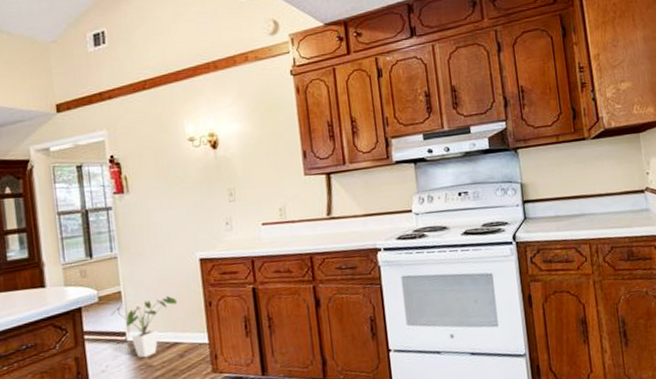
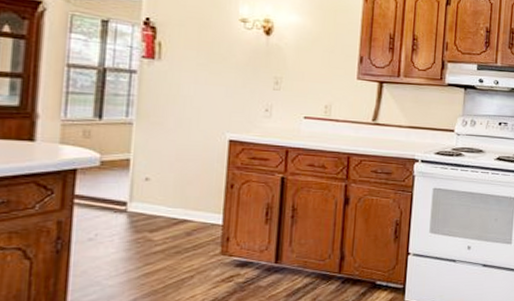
house plant: present [111,295,178,358] -> none [113,171,196,231]

